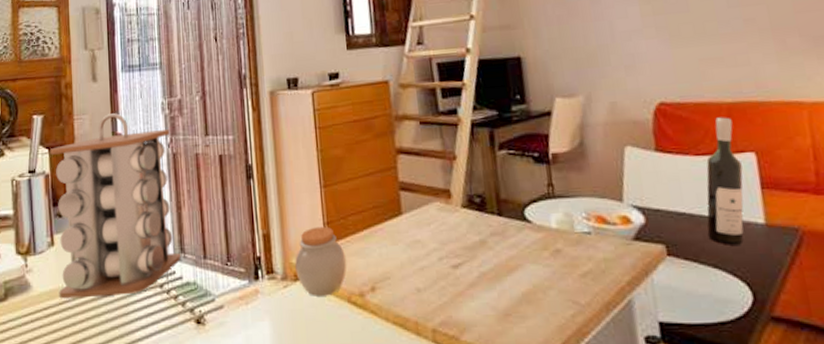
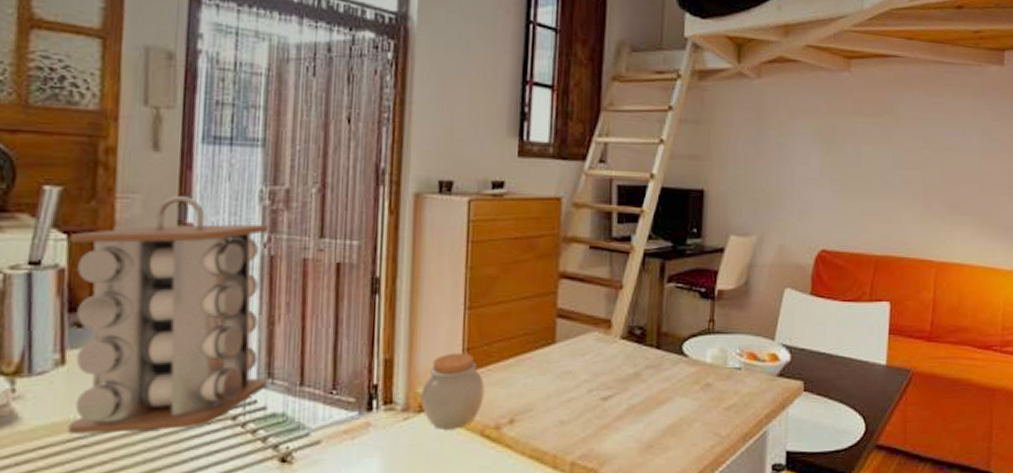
bottle: present [706,117,744,245] -> none [840,268,878,383]

